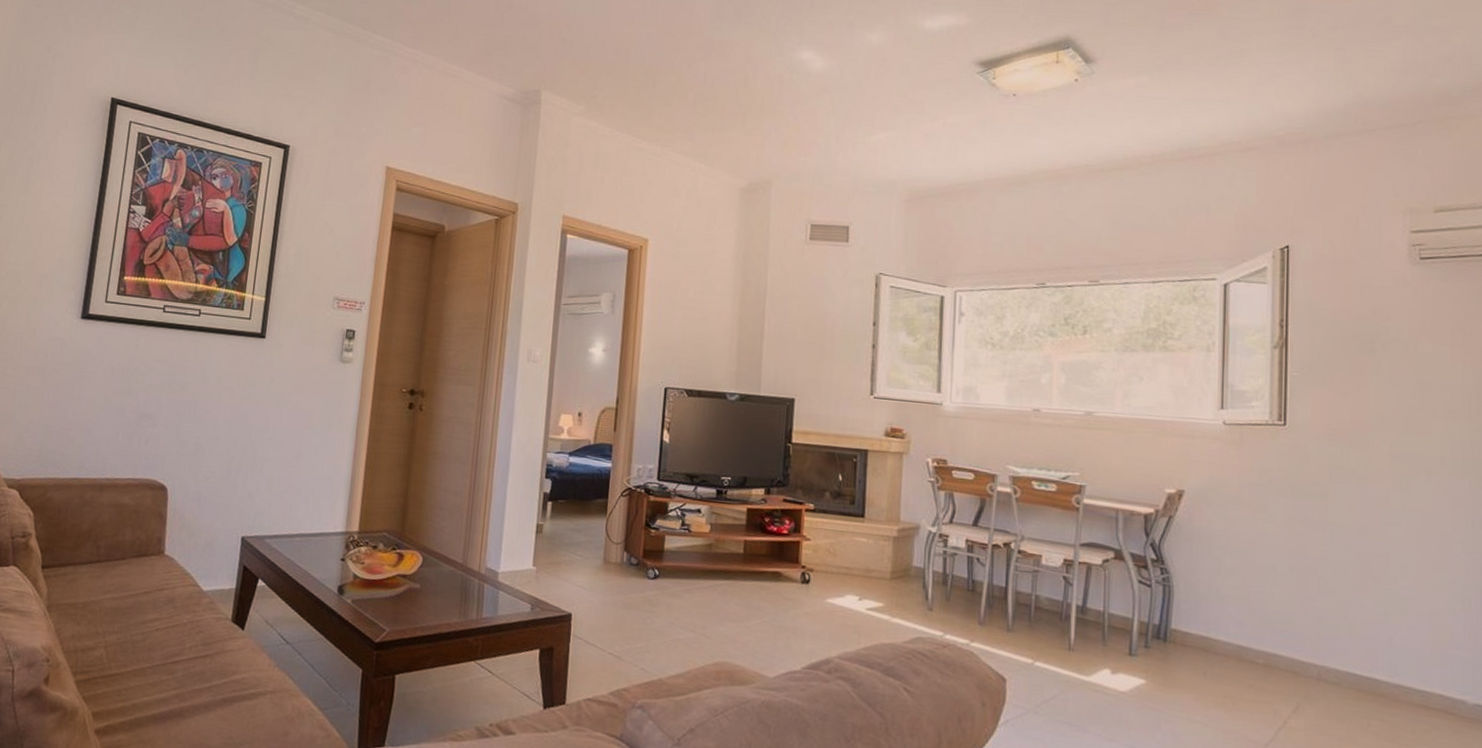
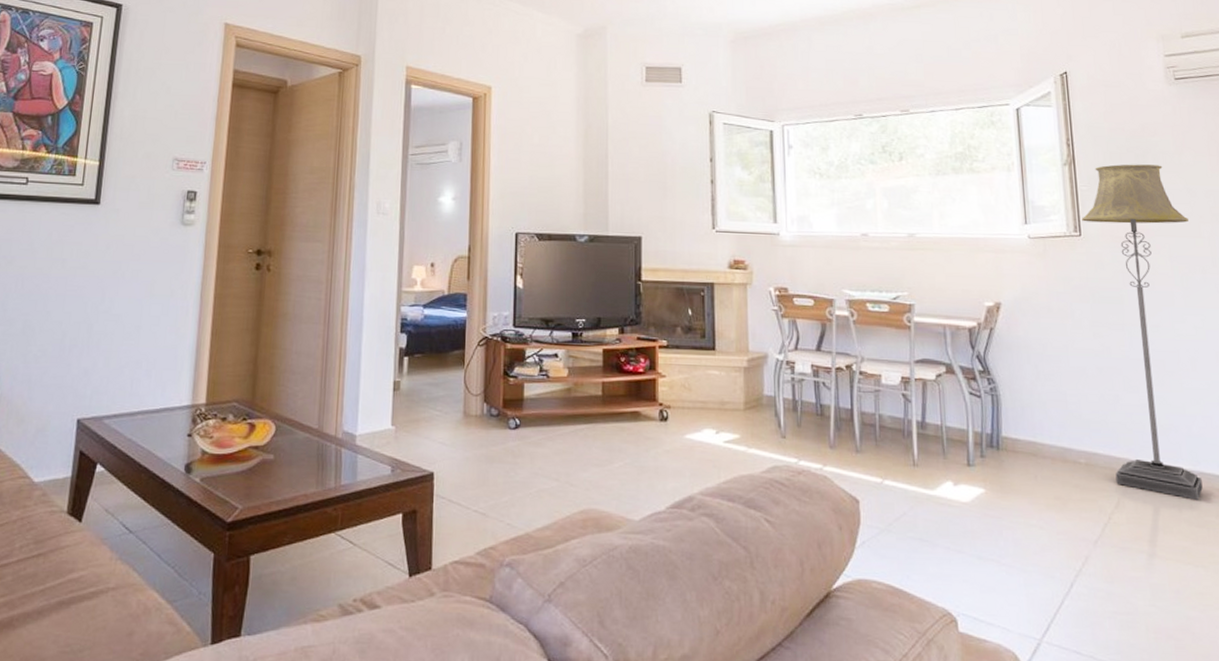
floor lamp: none [1288,350,1417,714] -> present [1082,164,1203,500]

